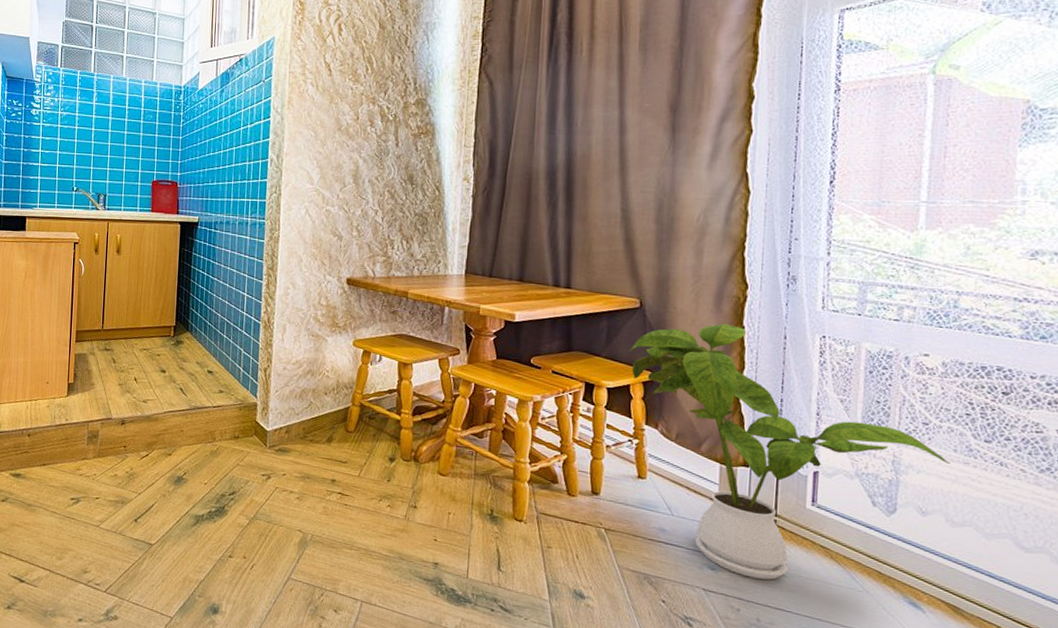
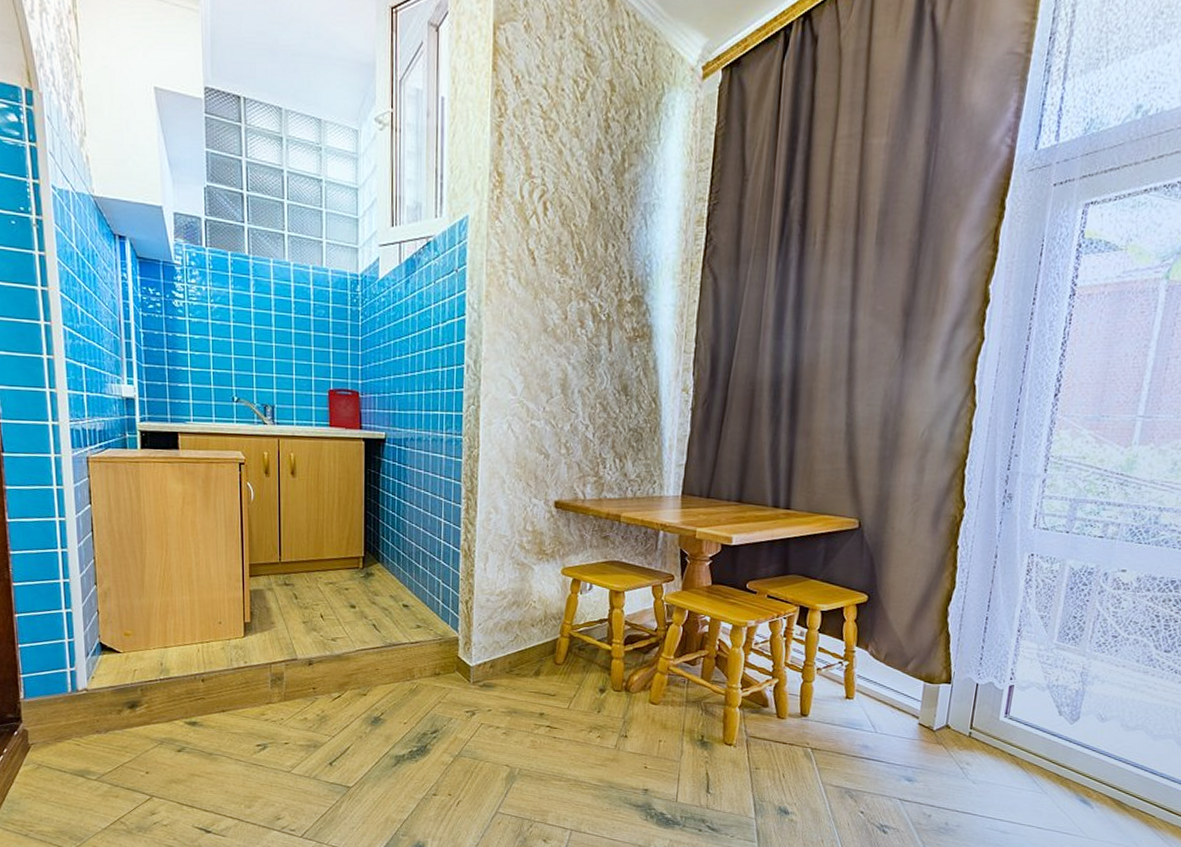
house plant: present [629,323,950,580] -> none [845,543,1132,787]

